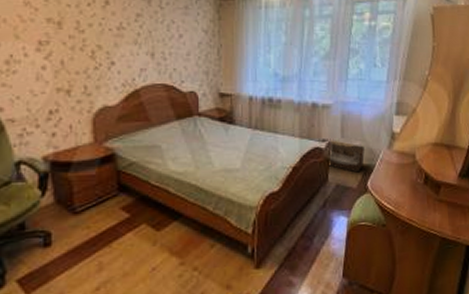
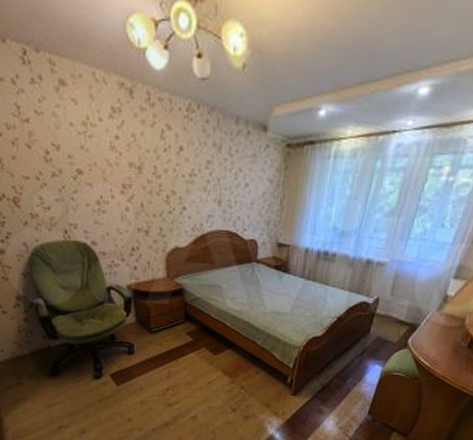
storage bin: present [319,138,365,173] -> none [367,294,413,329]

